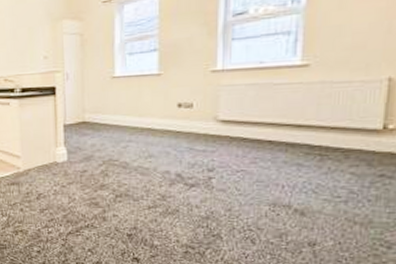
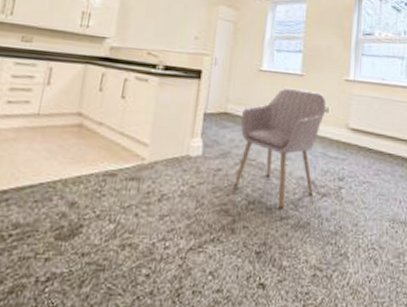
chair: none [99,88,190,199] -> present [234,87,326,208]

